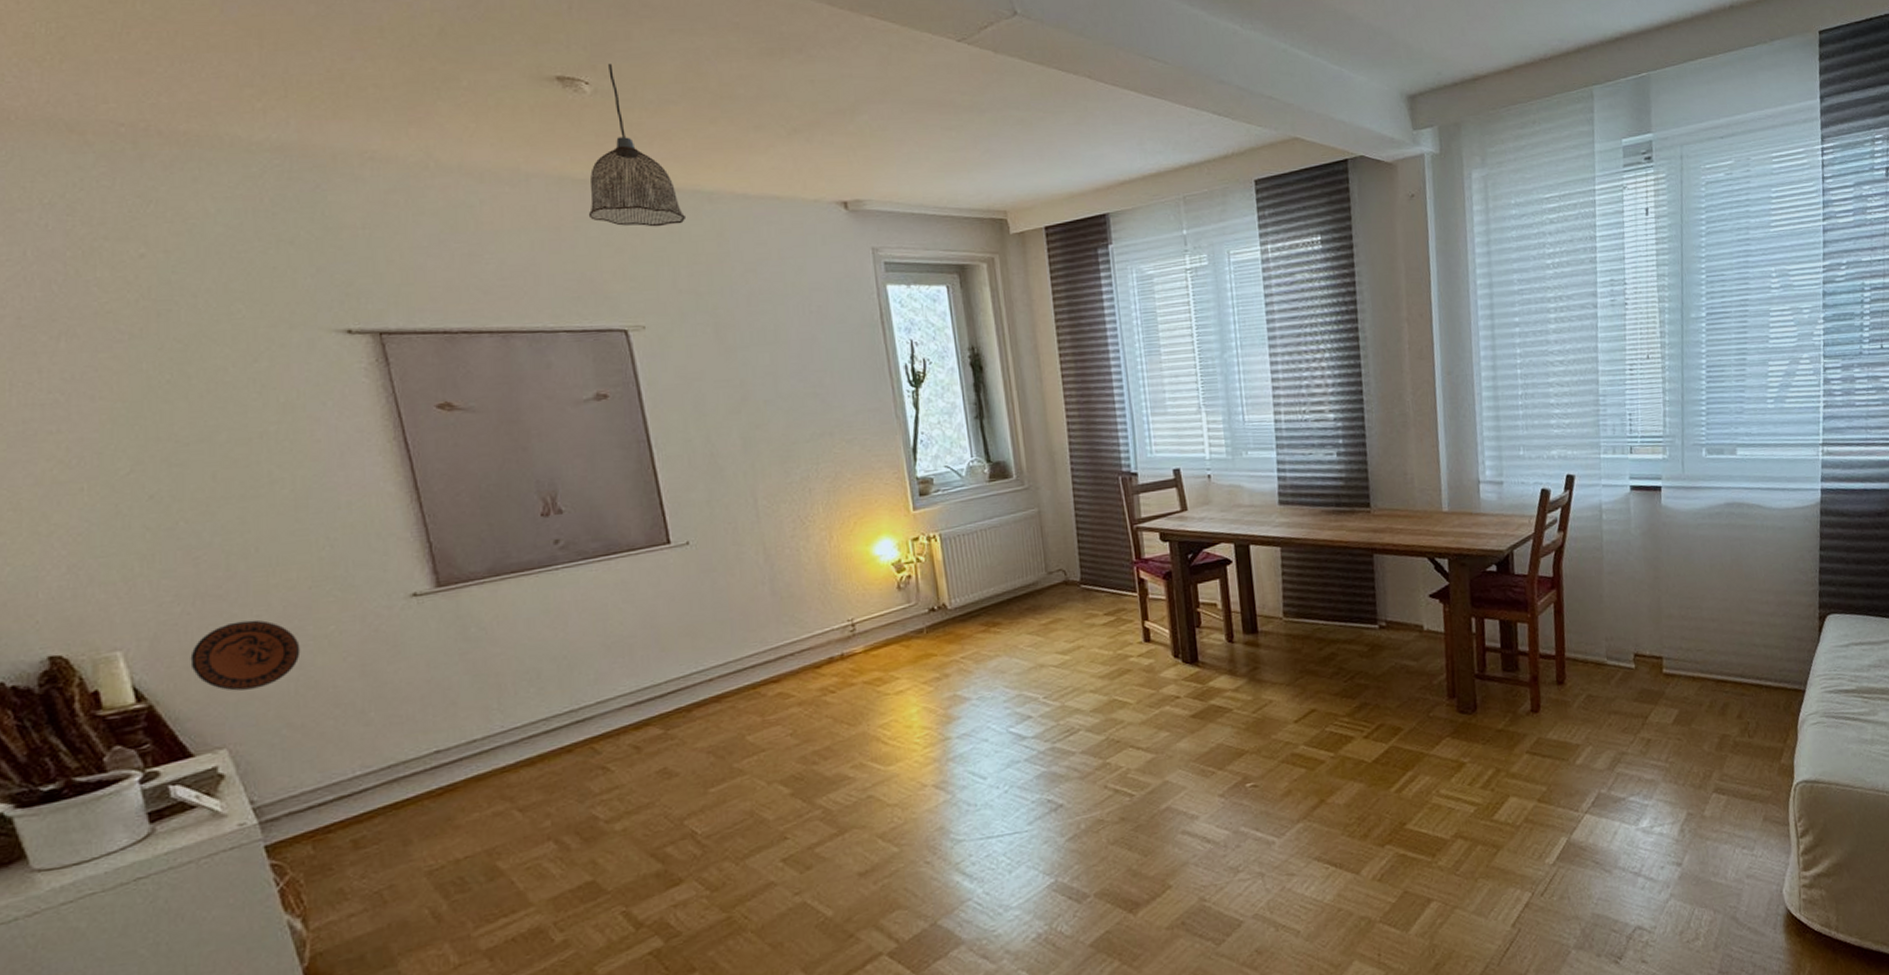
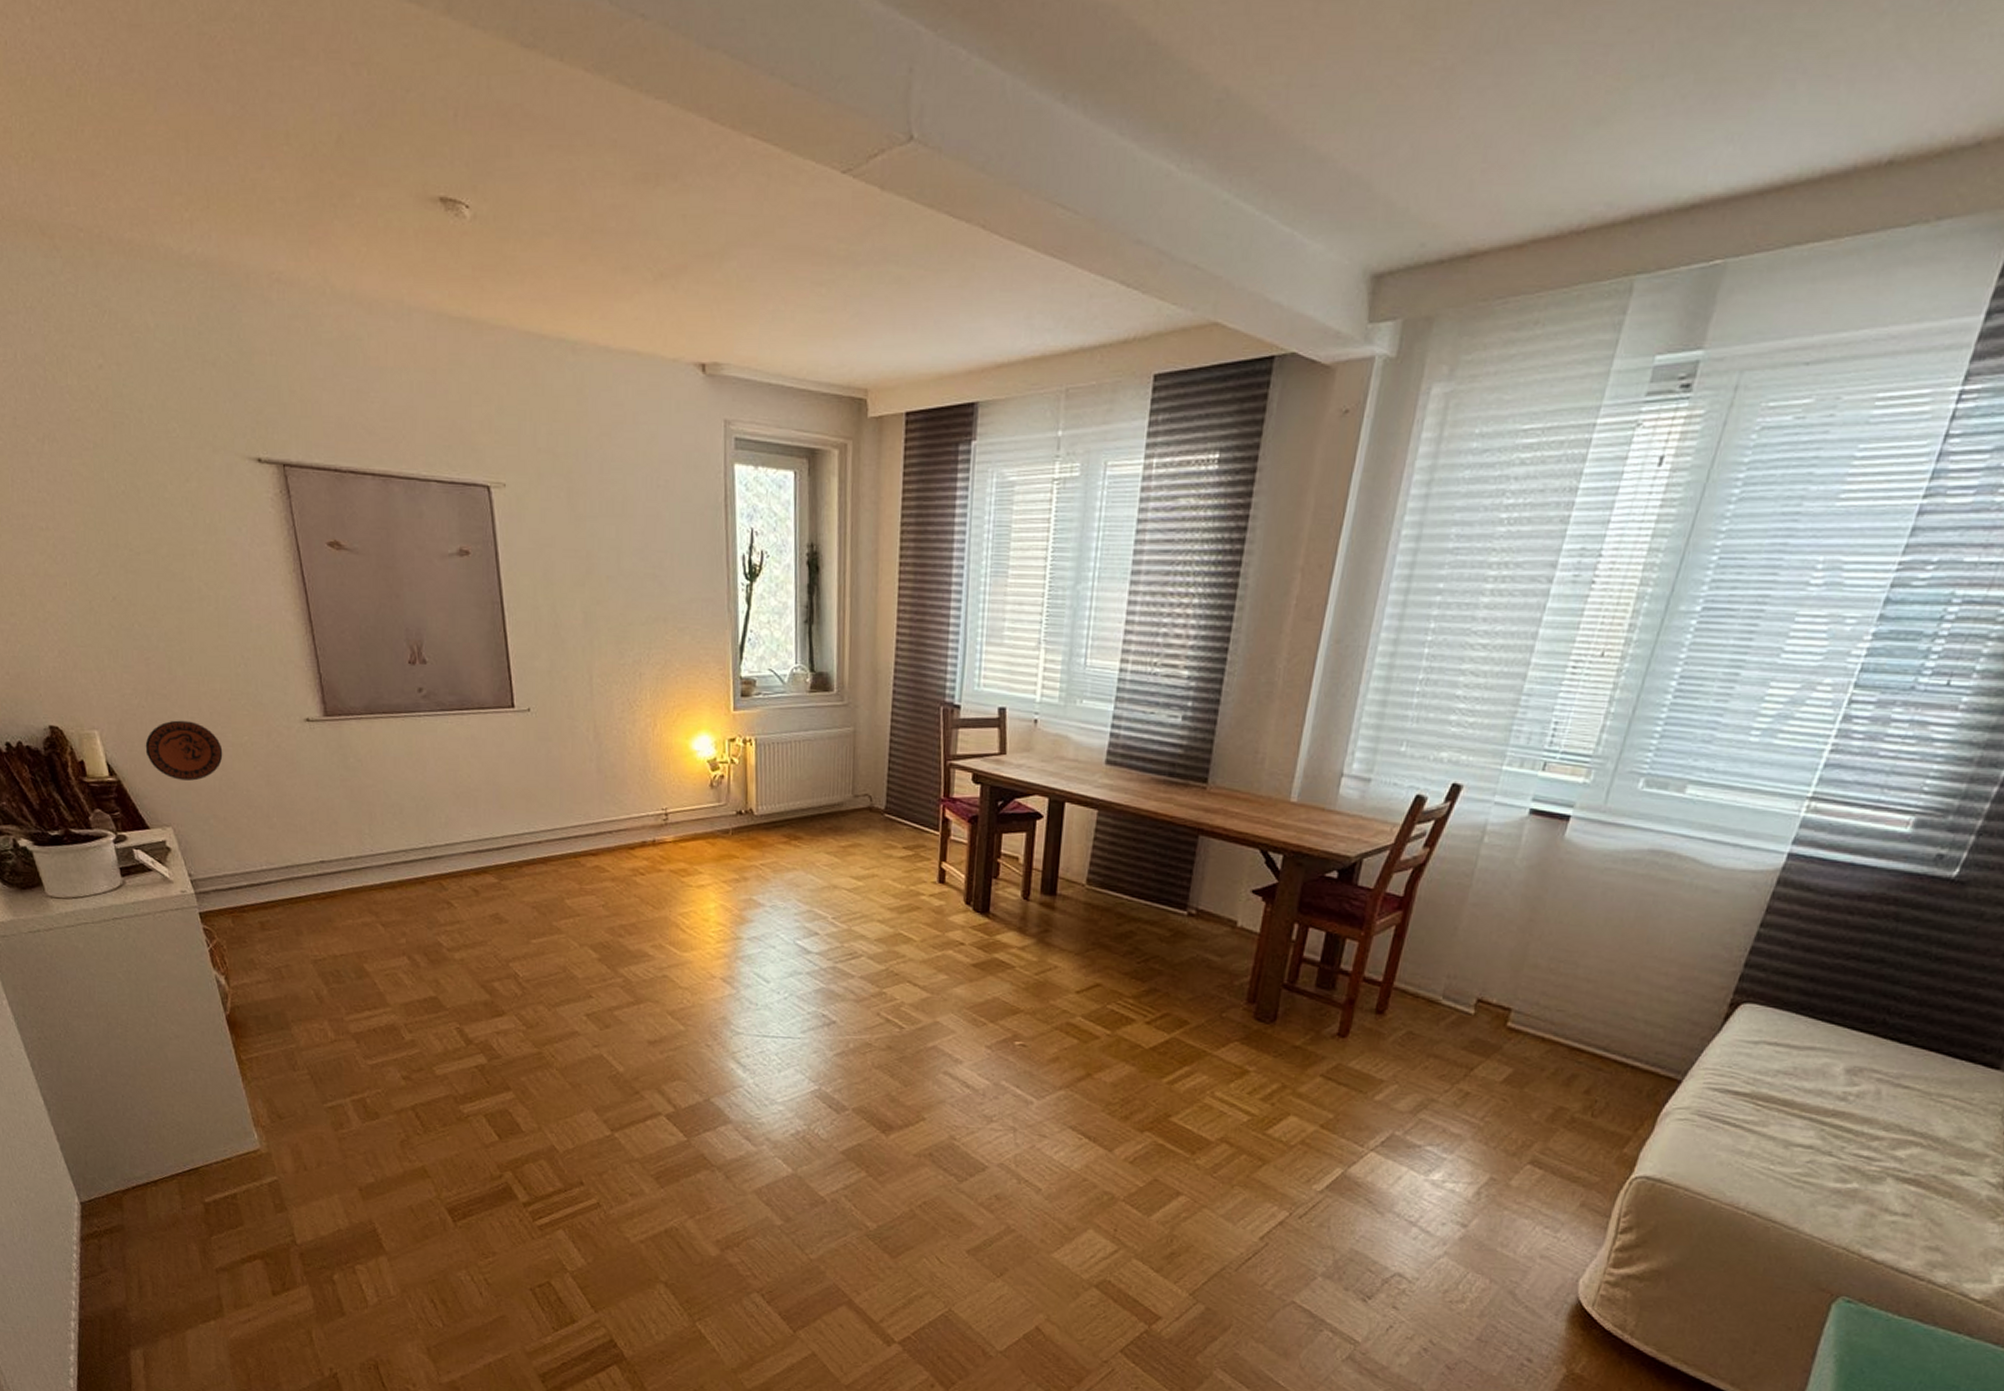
pendant lamp: present [588,64,687,227] -> none [461,185,550,377]

